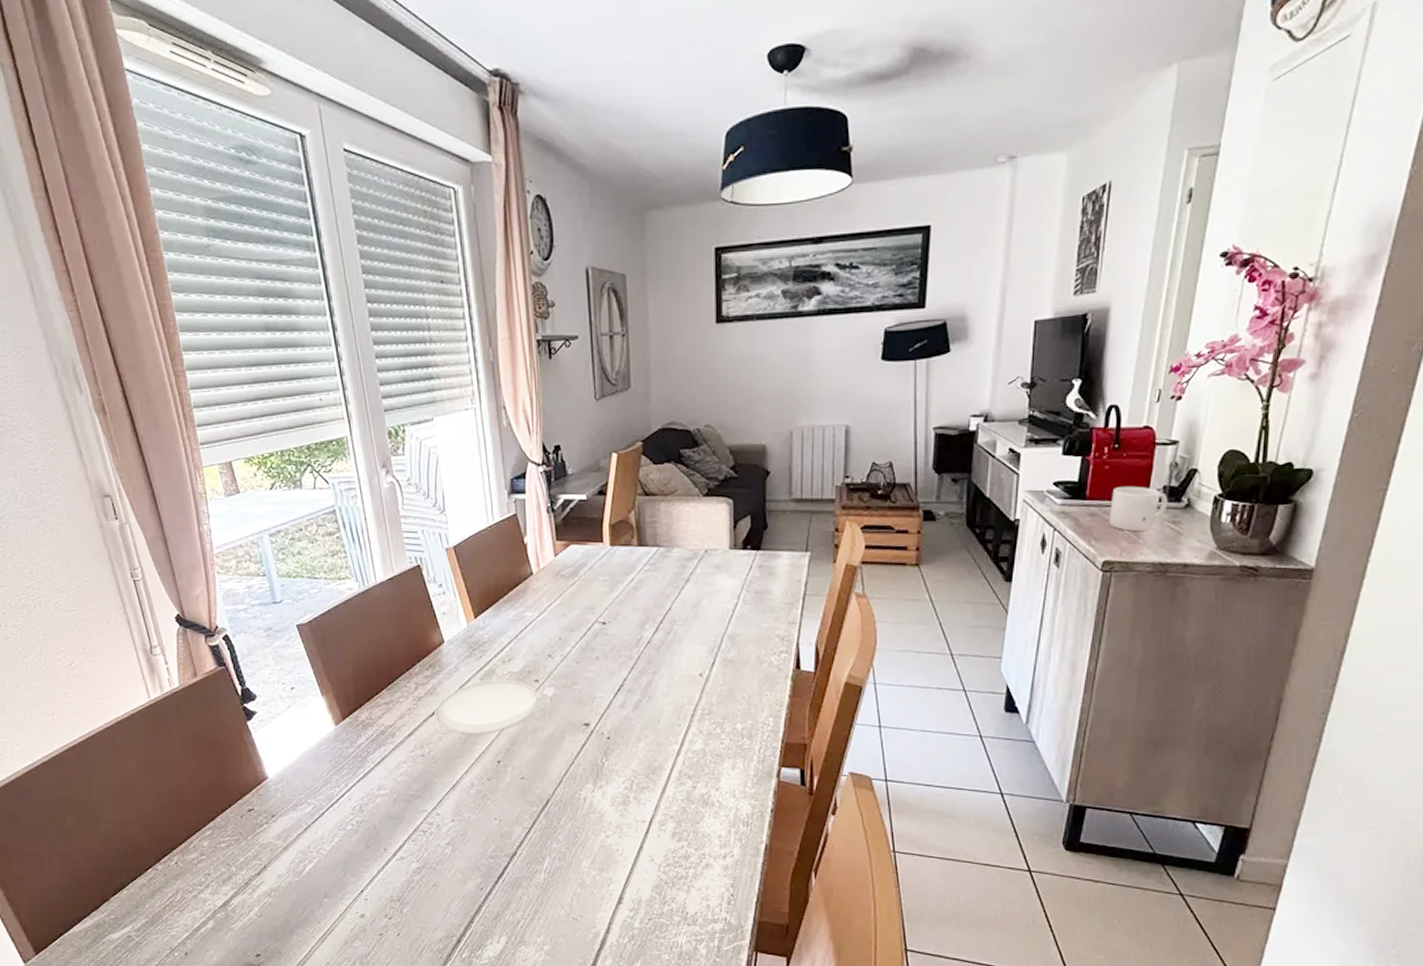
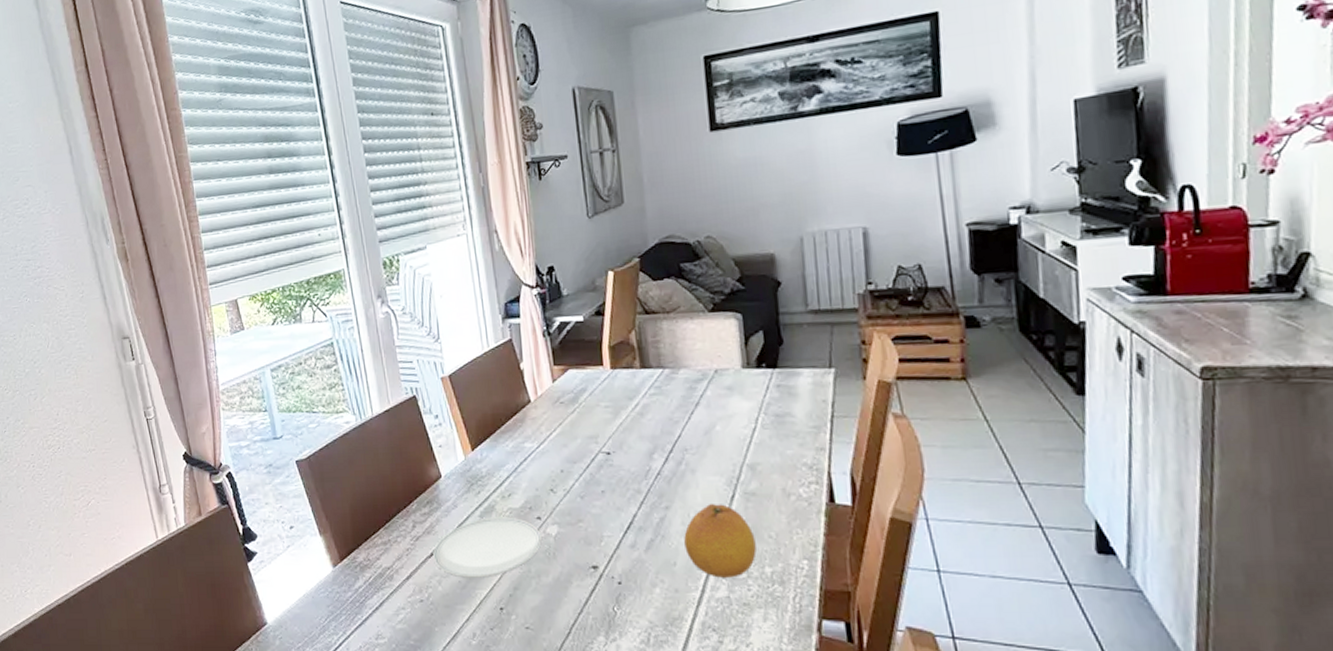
fruit: none [668,669,730,733] -> present [684,504,757,578]
mug: present [1109,486,1168,532] -> none [1200,276,1278,331]

